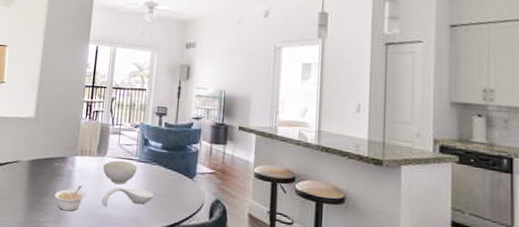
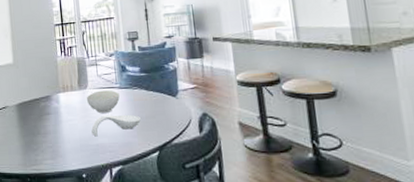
legume: present [55,185,85,212] -> none [46,120,75,147]

